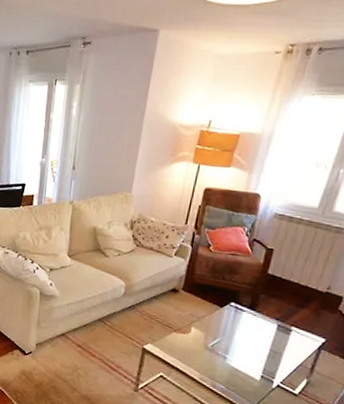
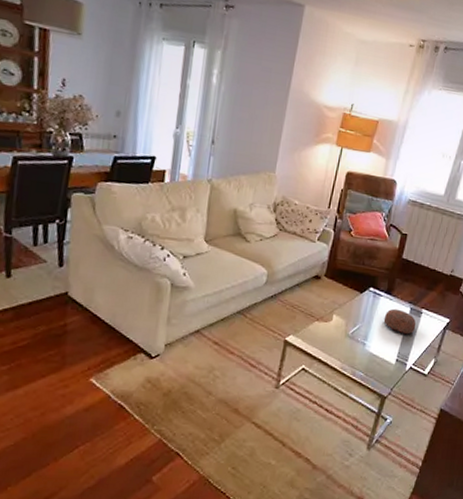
decorative bowl: none [246,324,285,352] -> present [383,308,417,335]

